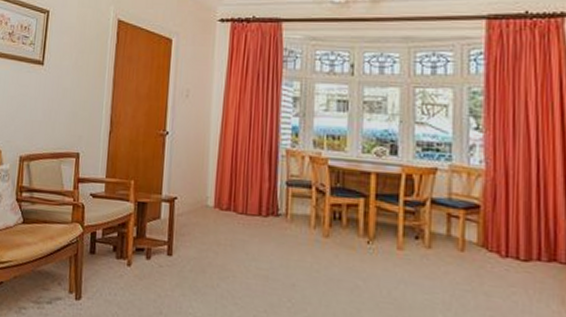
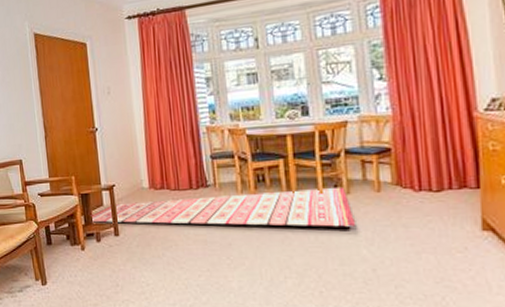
rug: none [144,219,433,286] -> present [91,188,355,227]

